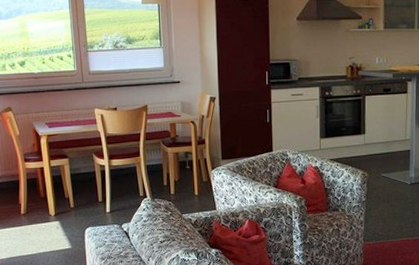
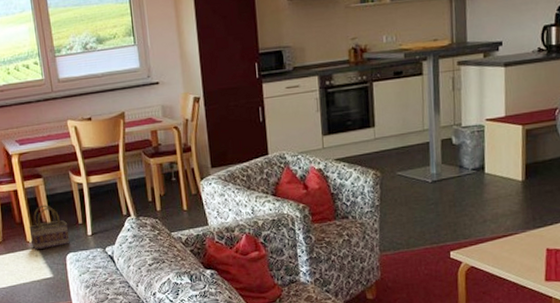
basket: none [52,183,89,223] -> present [29,205,70,250]

